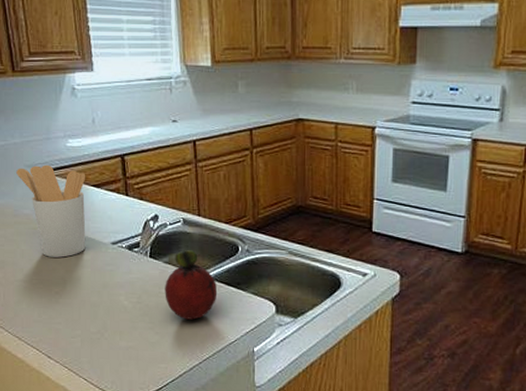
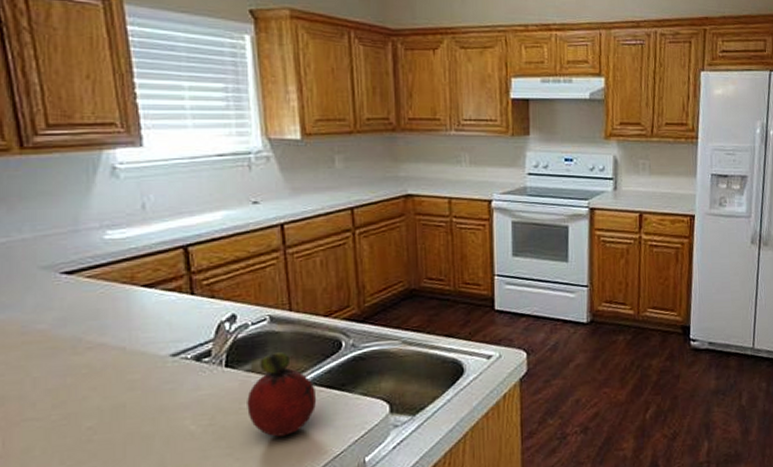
utensil holder: present [16,164,86,258] -> none [25,264,134,383]

